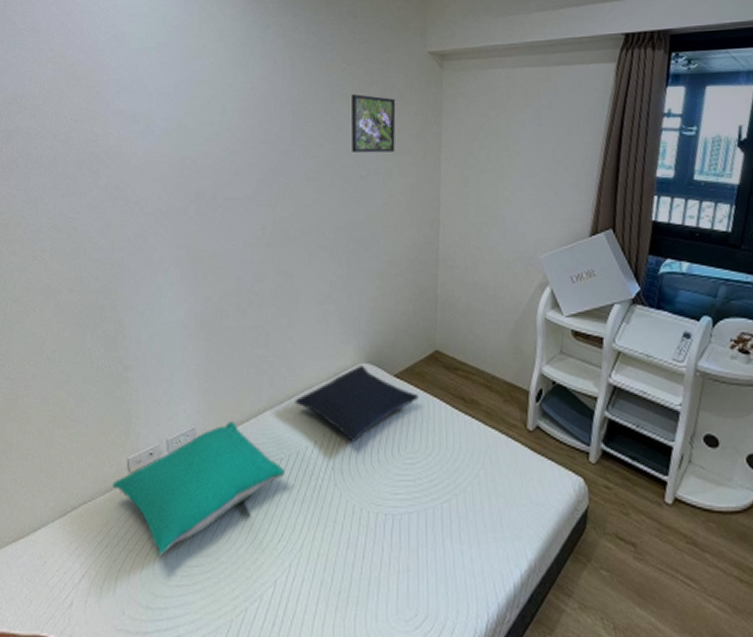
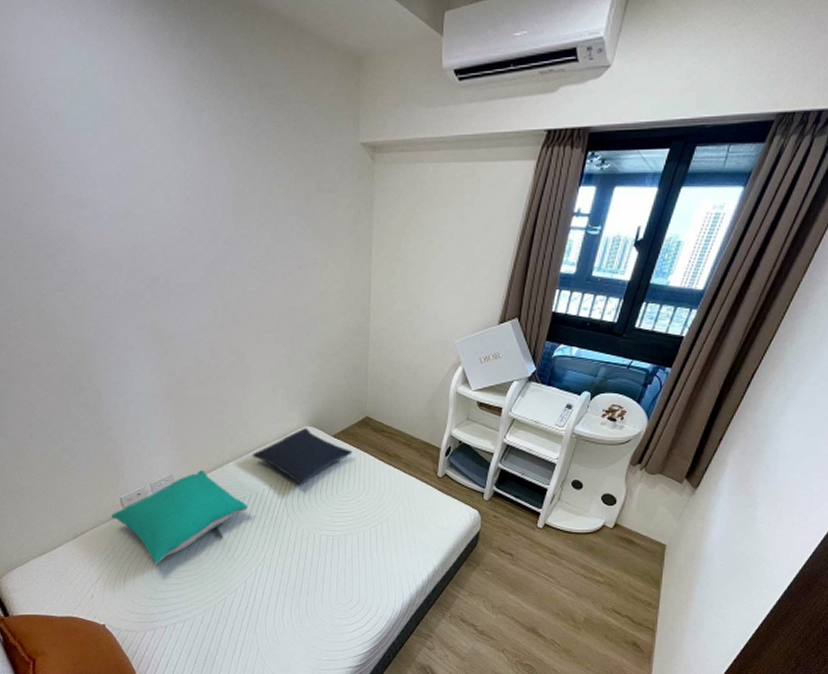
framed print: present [352,94,396,153] -> none [288,185,331,244]

